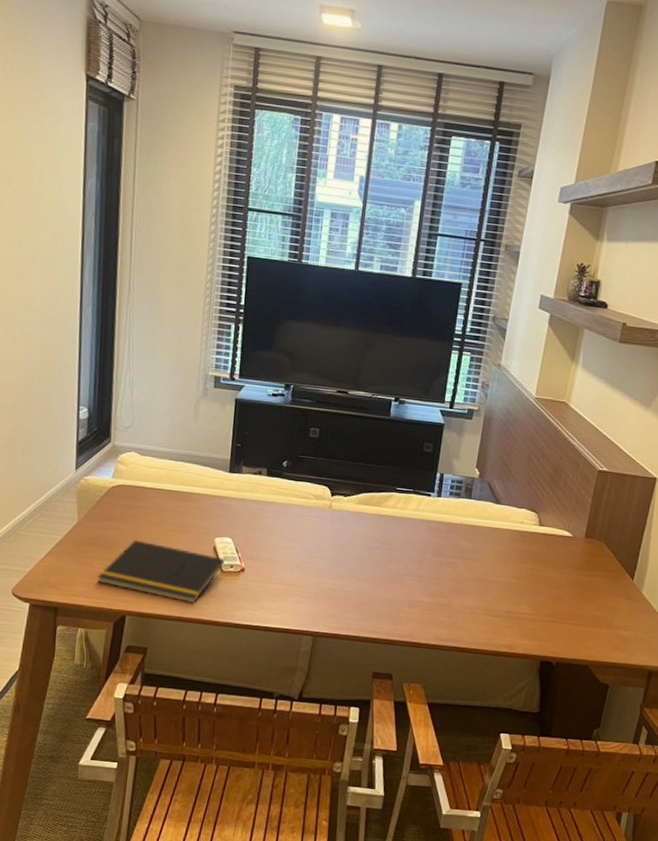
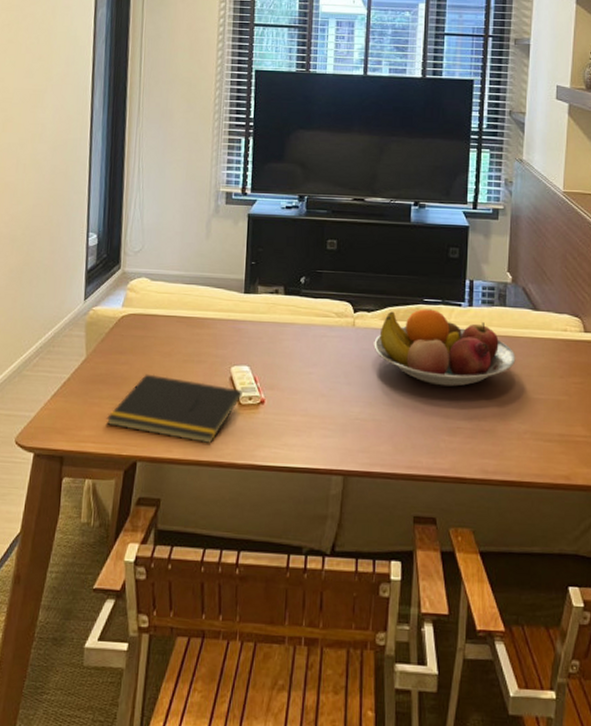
fruit bowl: none [347,496,476,567] -> present [374,309,516,387]

